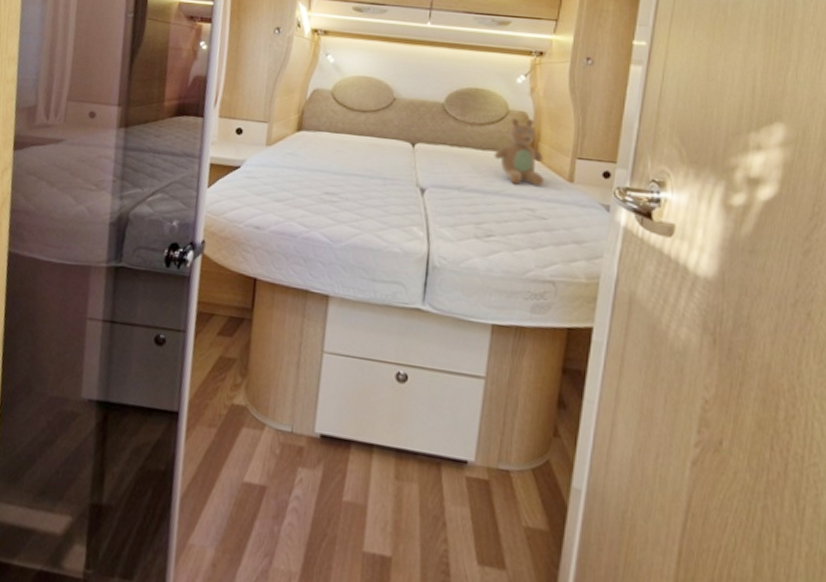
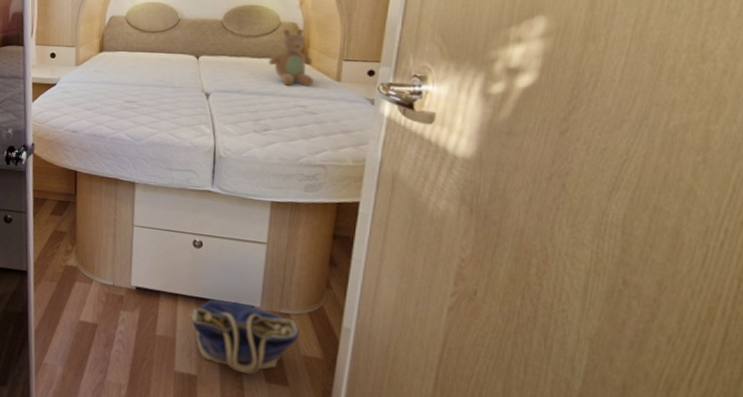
tote bag: none [387,451,521,554] -> present [190,299,300,374]

